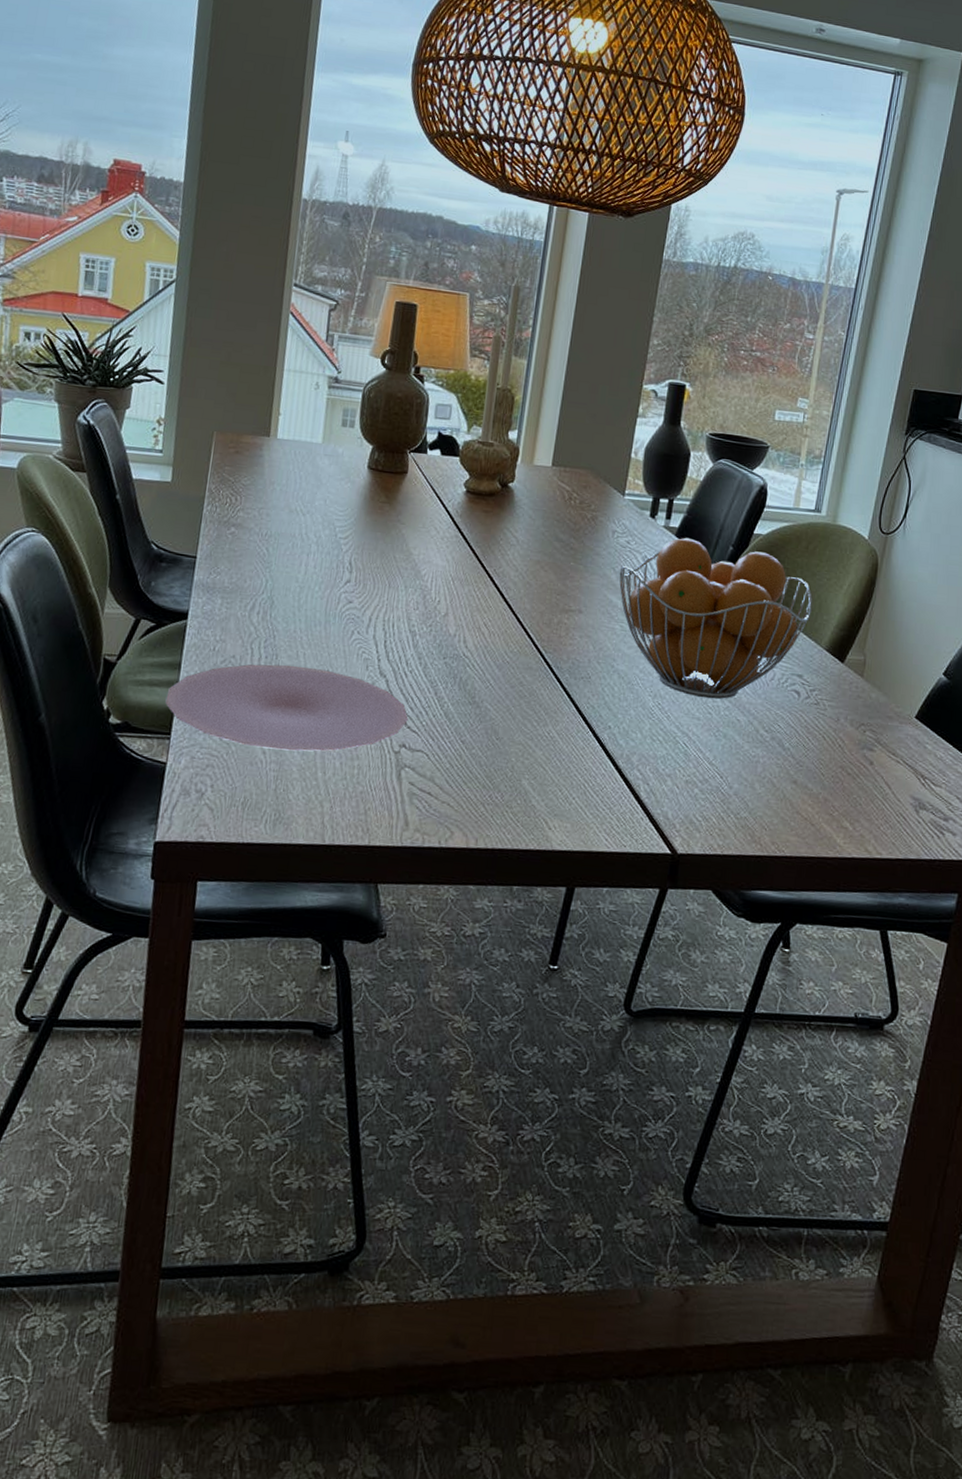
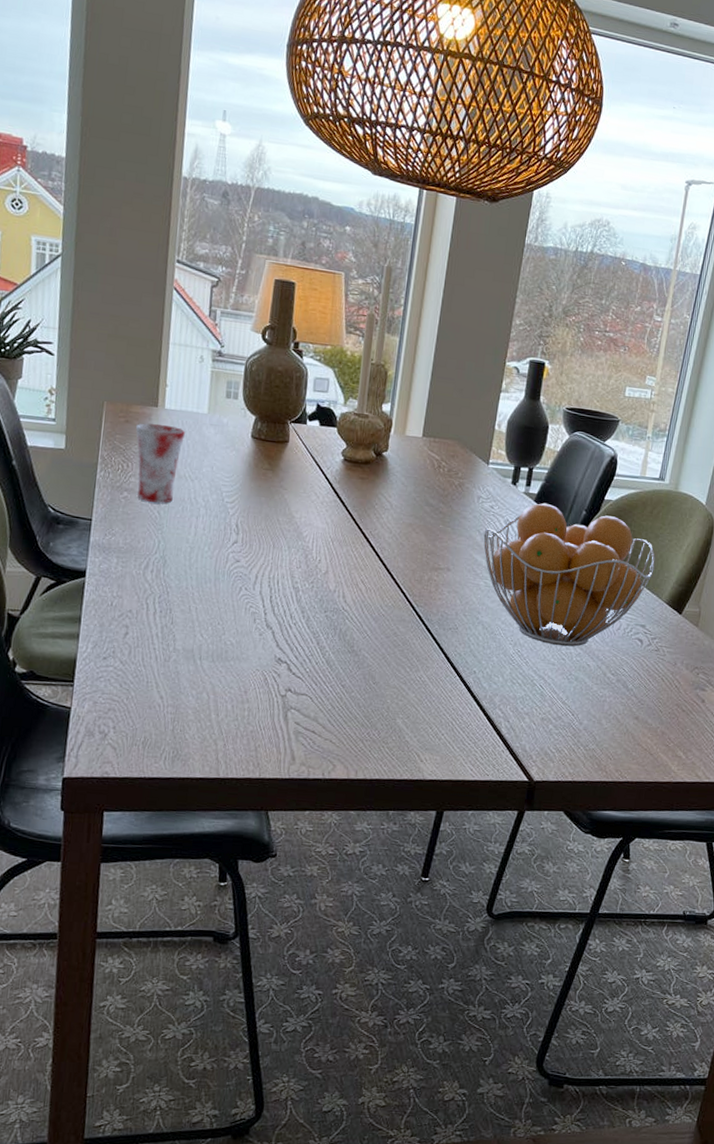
plate: present [165,664,409,751] -> none [67,617,293,696]
mug: none [245,454,298,539] -> present [135,423,185,503]

